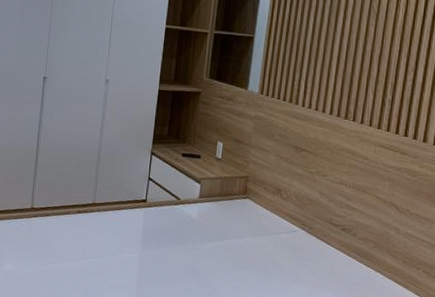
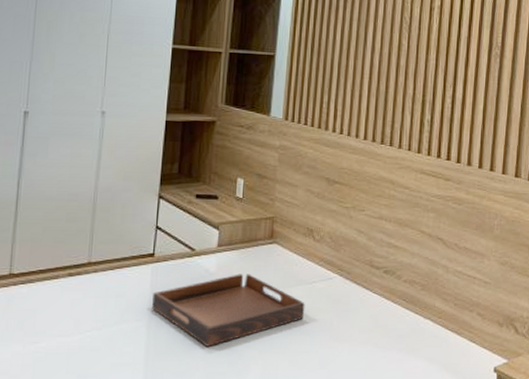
serving tray: none [144,221,272,279] -> present [152,274,305,347]

